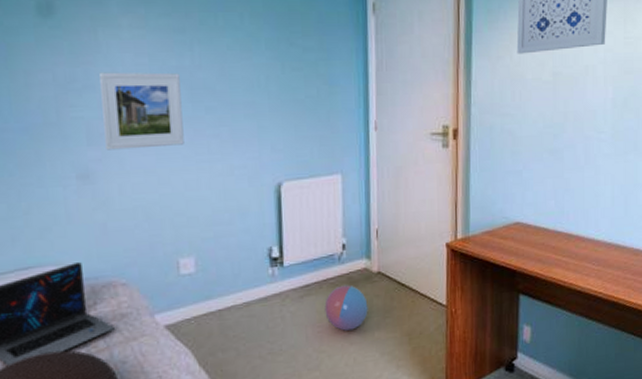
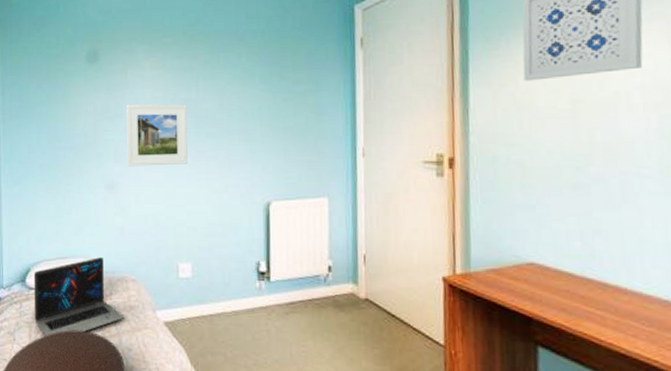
ball: present [324,285,368,331] -> none [309,307,355,355]

